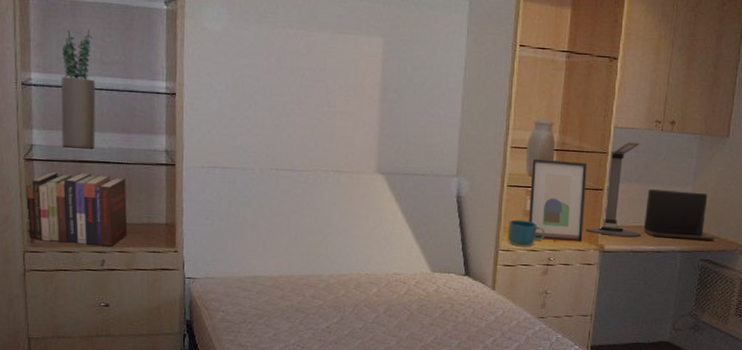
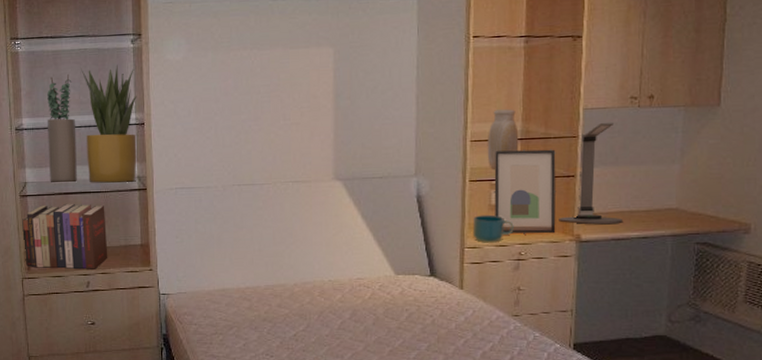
planter: none [103,24,169,156] -> present [80,64,137,183]
laptop computer: present [643,189,716,242] -> none [625,169,713,223]

